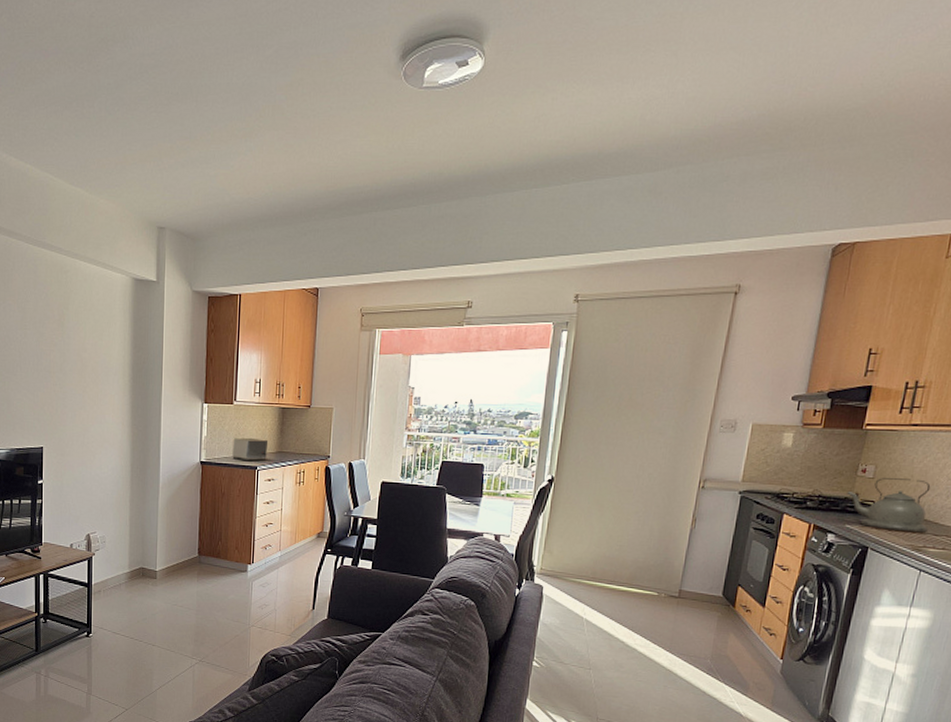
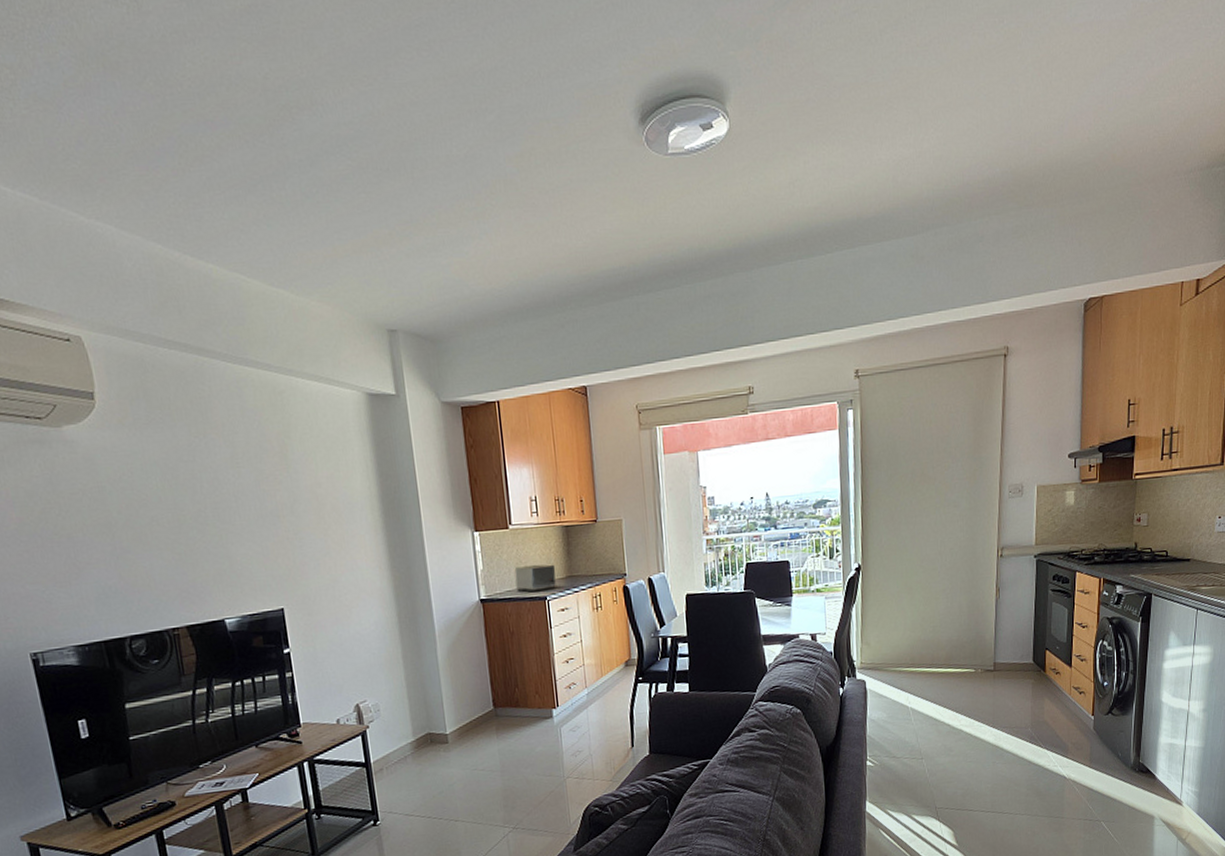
kettle: present [846,478,931,533] -> none [1127,522,1199,575]

